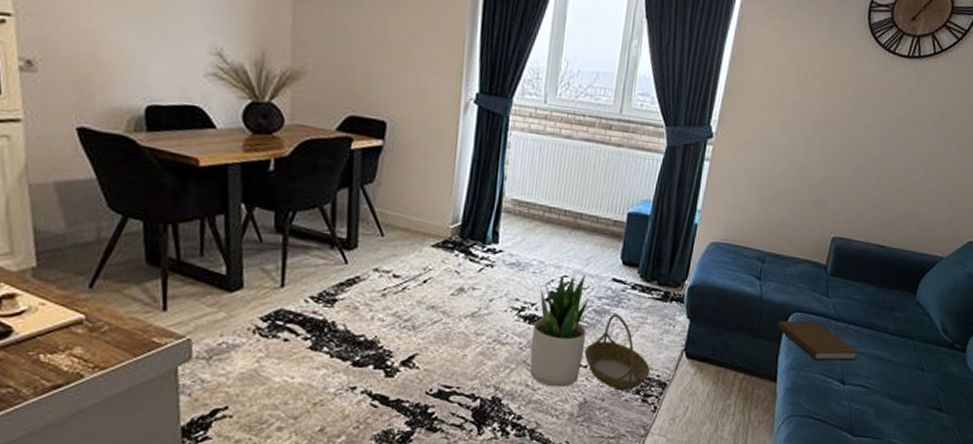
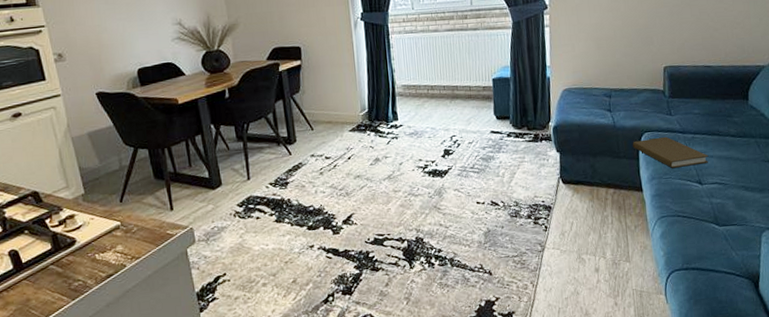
planter: present [529,274,591,388] -> none [436,132,480,223]
basket: present [584,314,650,390] -> none [480,158,535,217]

